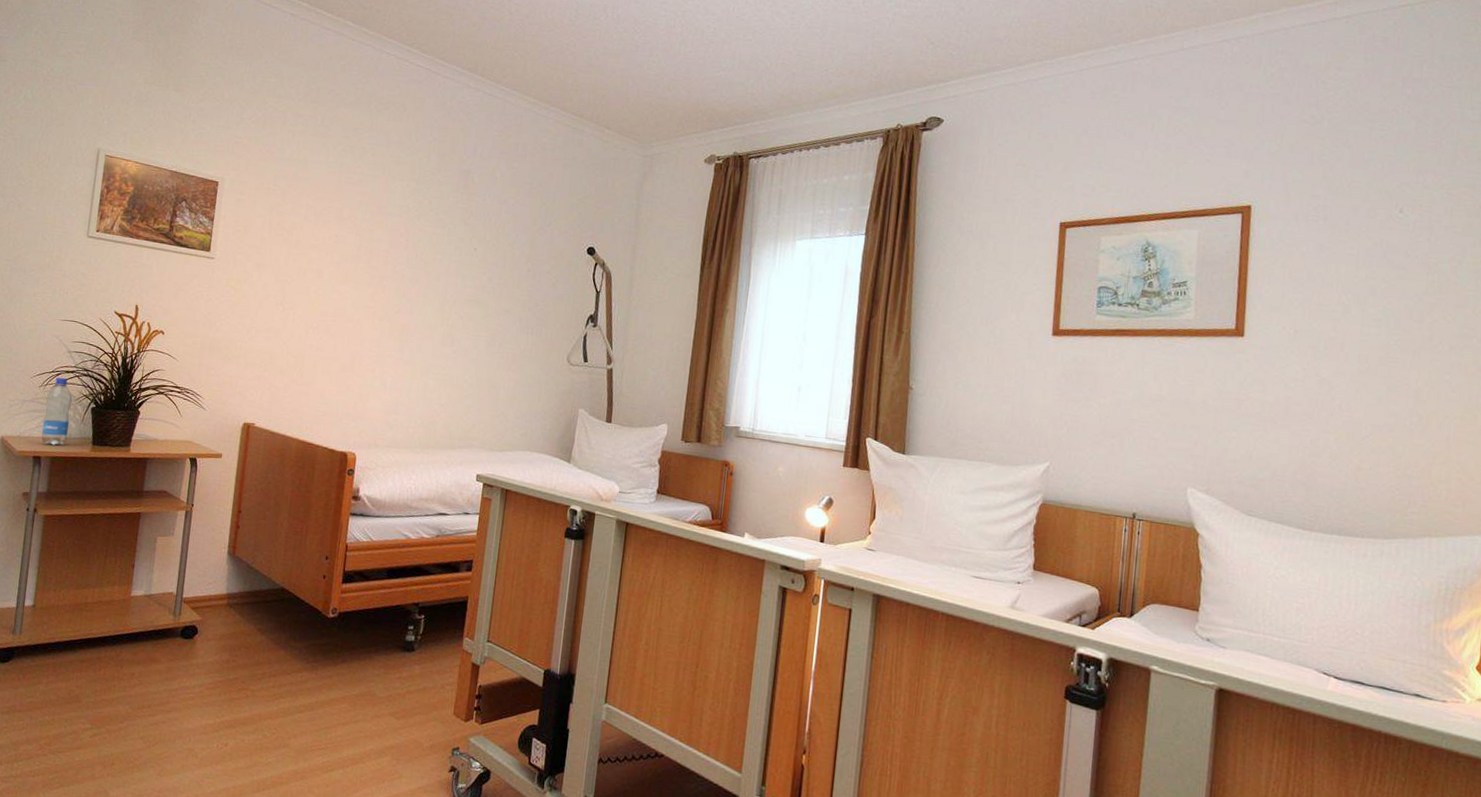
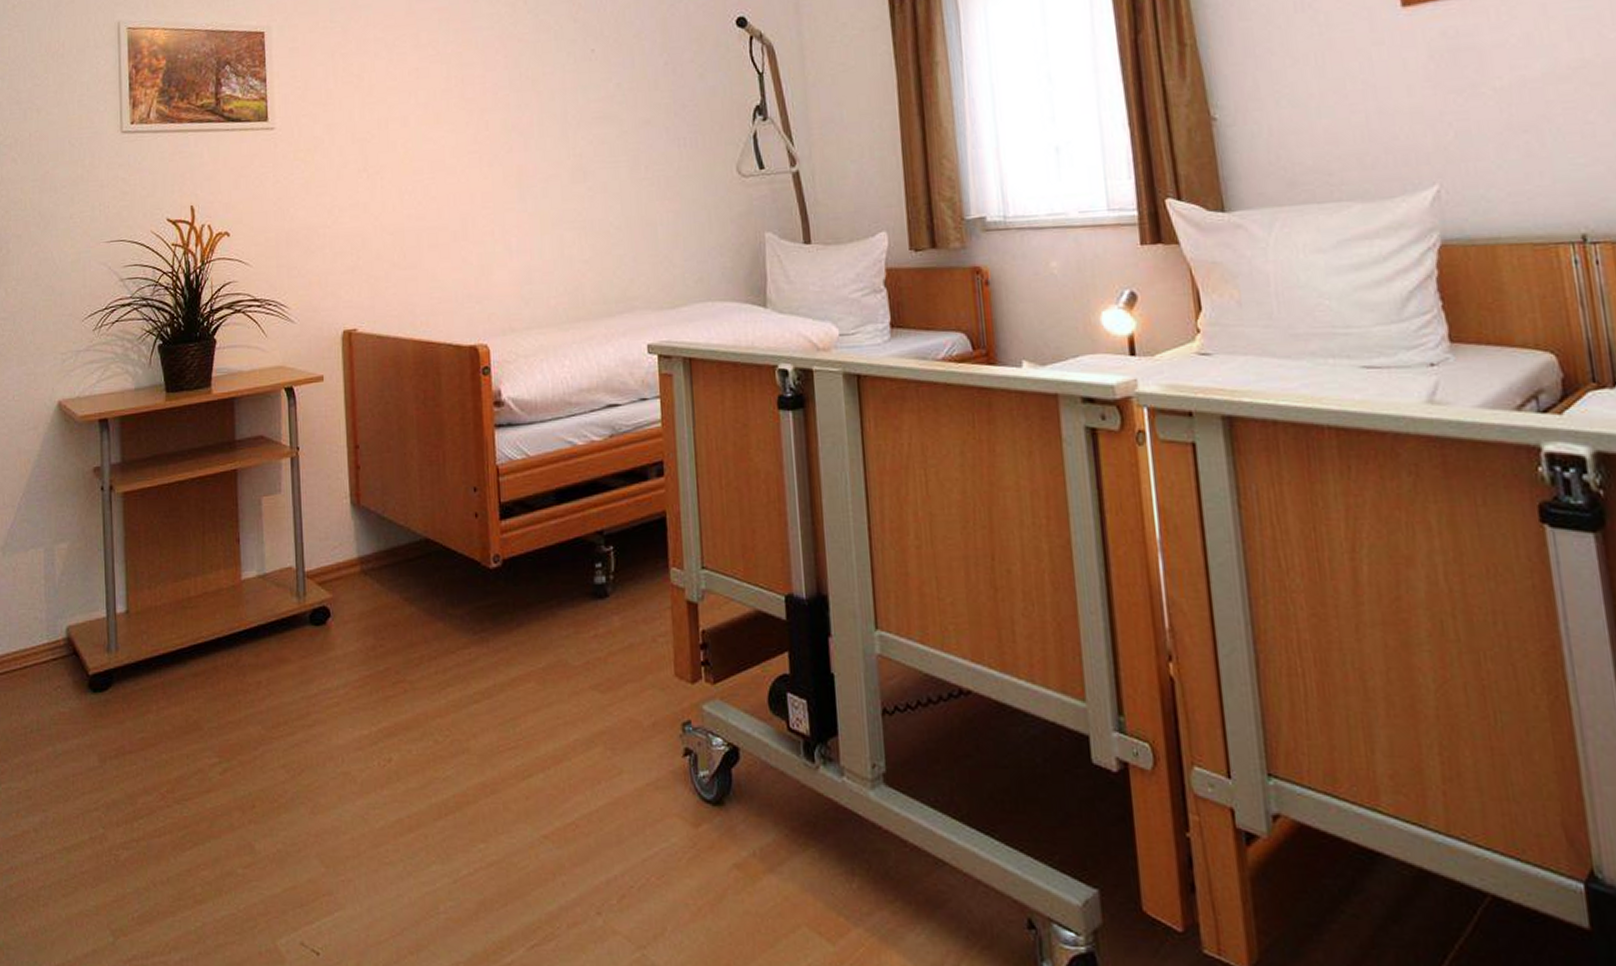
bottle: present [41,377,73,445] -> none [103,314,136,402]

